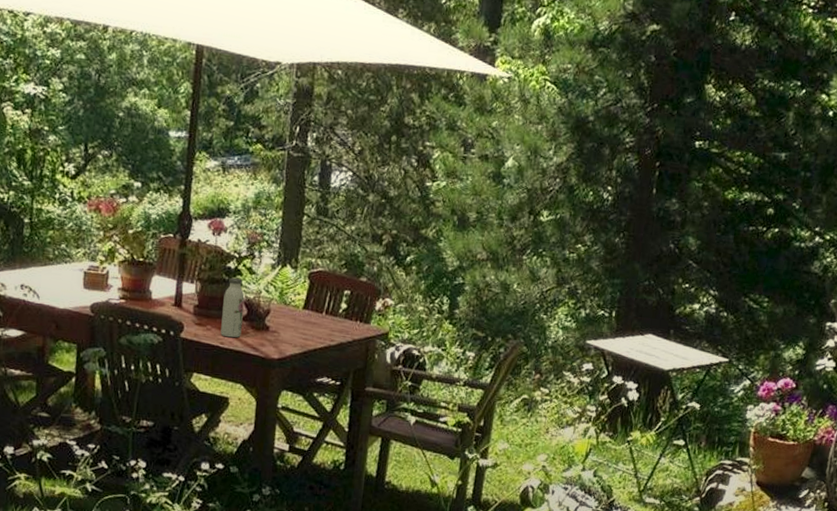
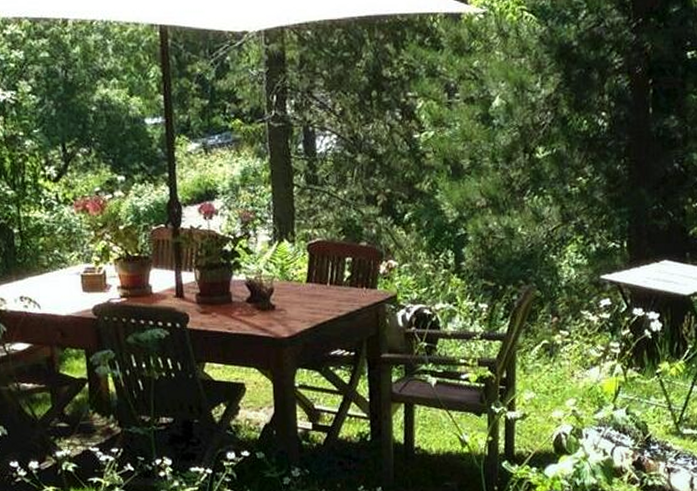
water bottle: present [220,277,245,338] -> none [224,260,248,322]

